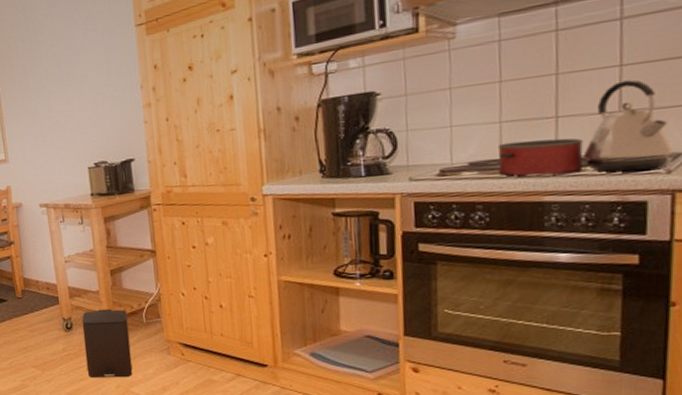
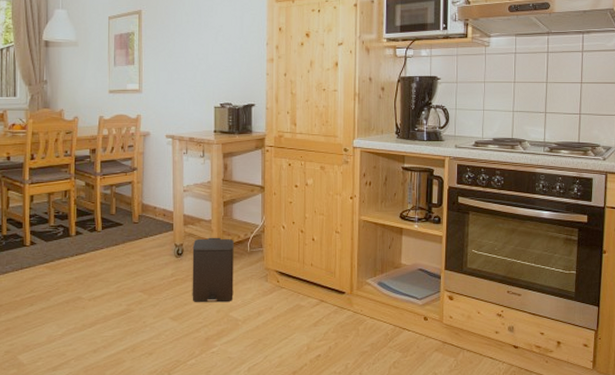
cooking pot: present [497,138,584,176] -> none [510,127,560,154]
kettle: present [583,79,672,173] -> none [559,93,606,157]

